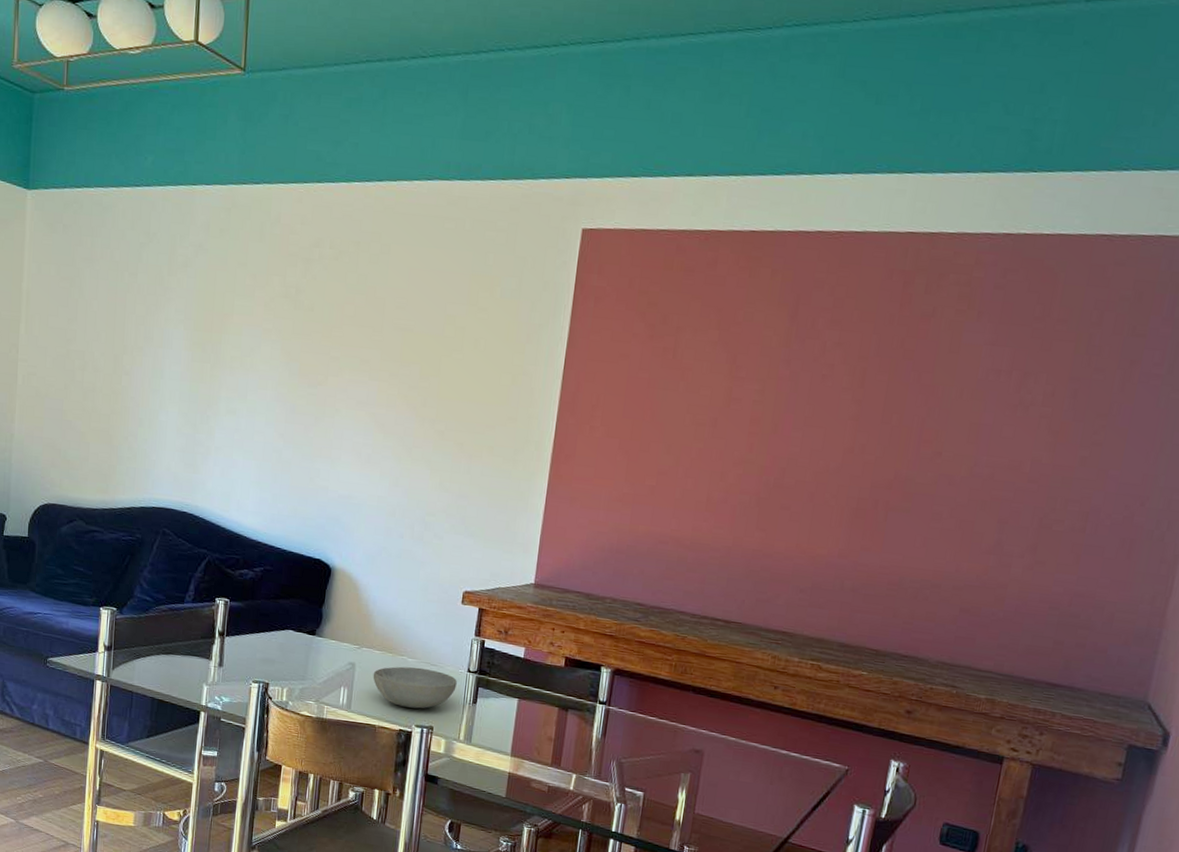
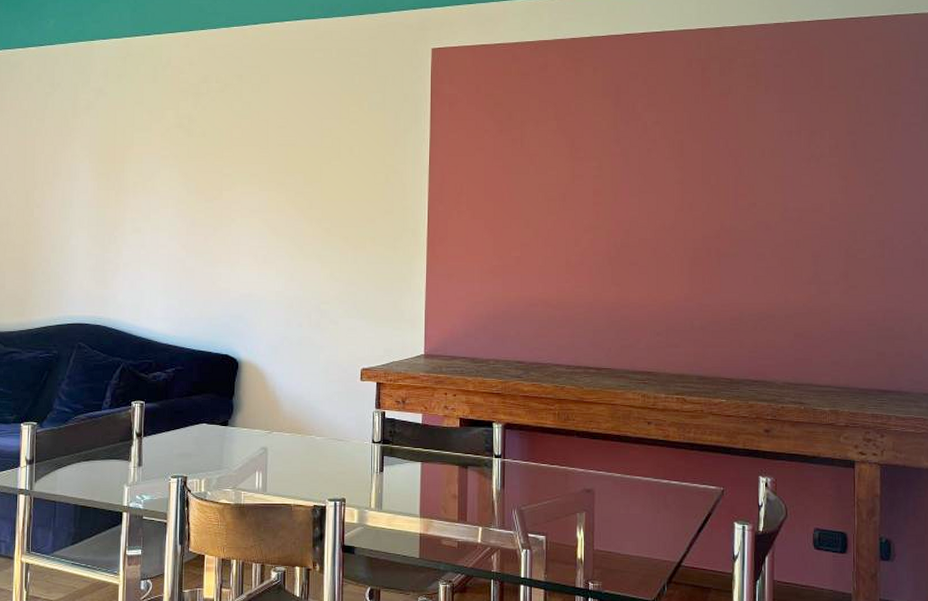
bowl: present [373,666,457,709] -> none [285,444,363,483]

